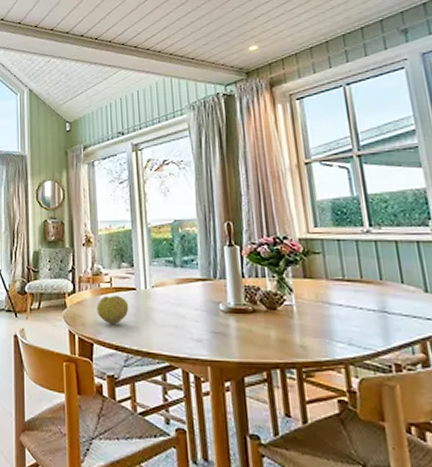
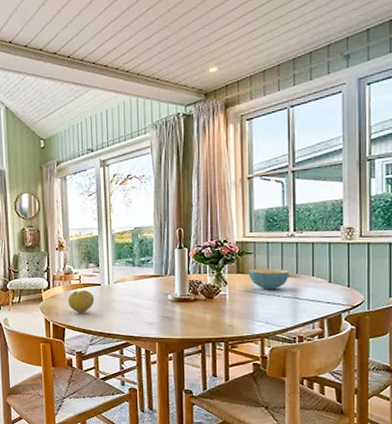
cereal bowl: none [318,272,372,300] -> present [248,268,289,290]

